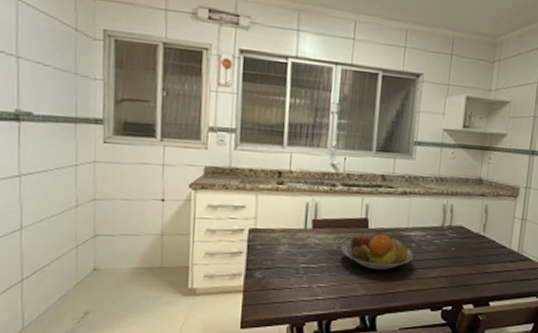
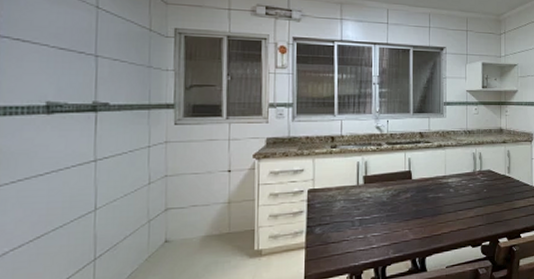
fruit bowl: present [341,230,413,271] -> none [390,180,452,216]

